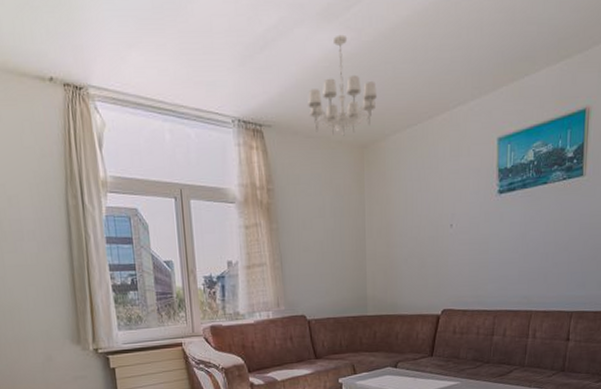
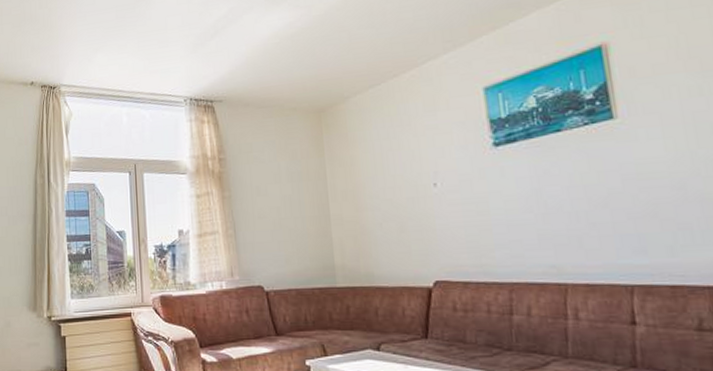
chandelier: present [308,34,377,136] -> none [258,13,332,103]

